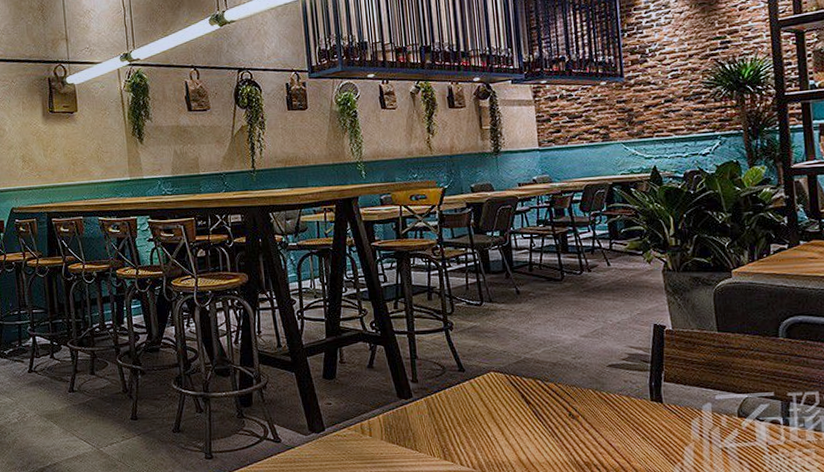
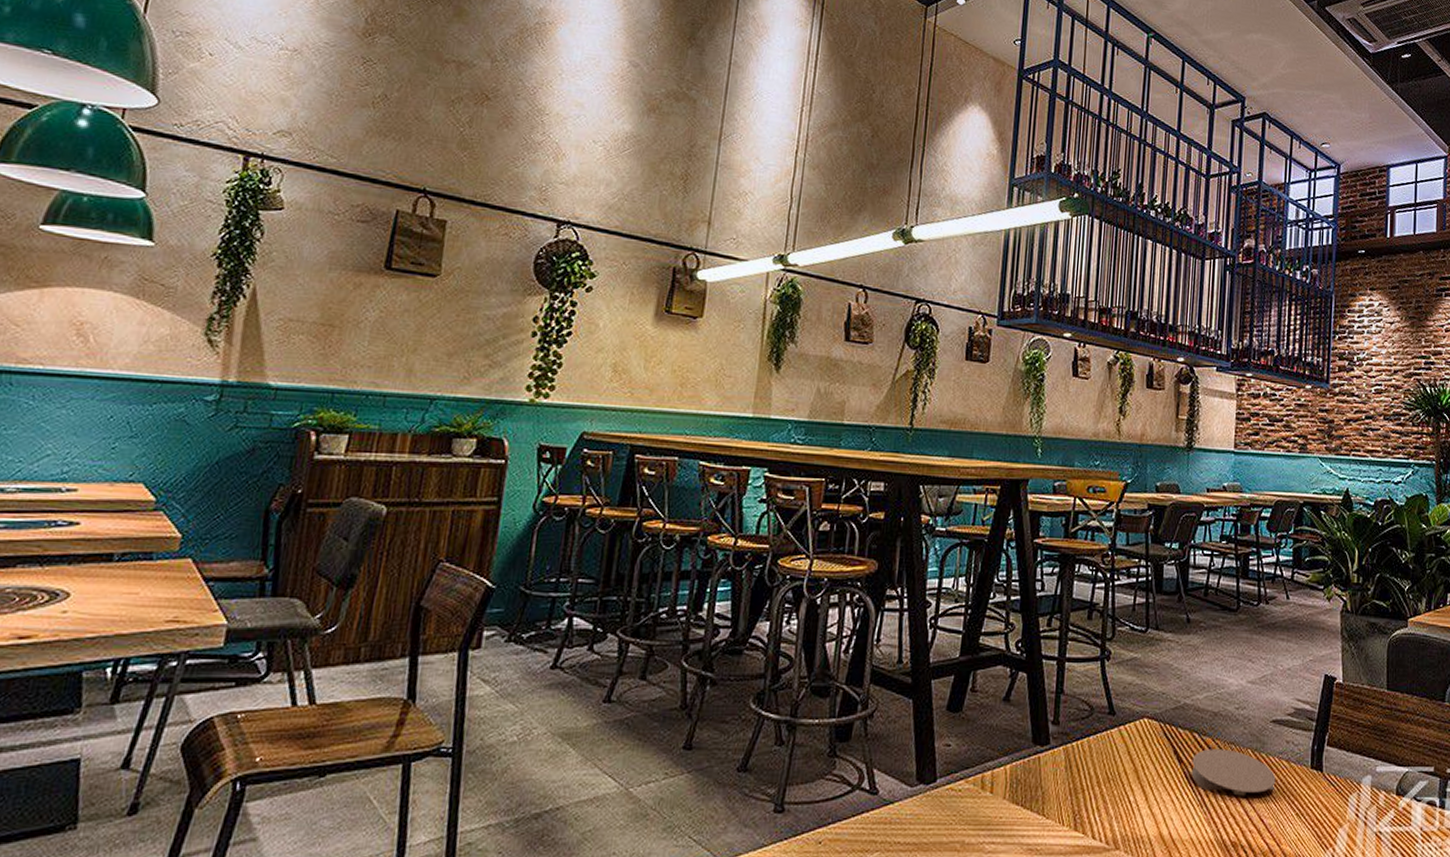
coaster: none [539,391,619,427] -> present [1191,749,1276,796]

